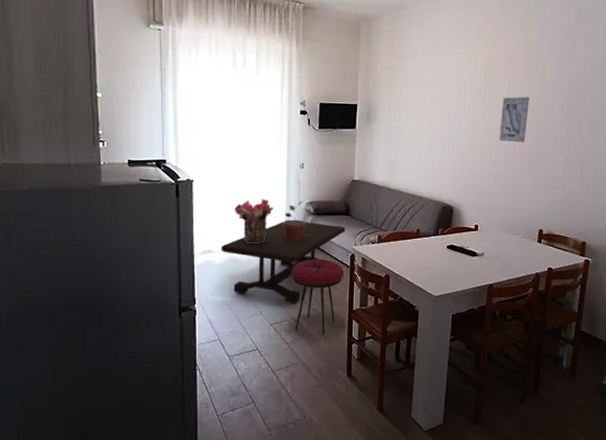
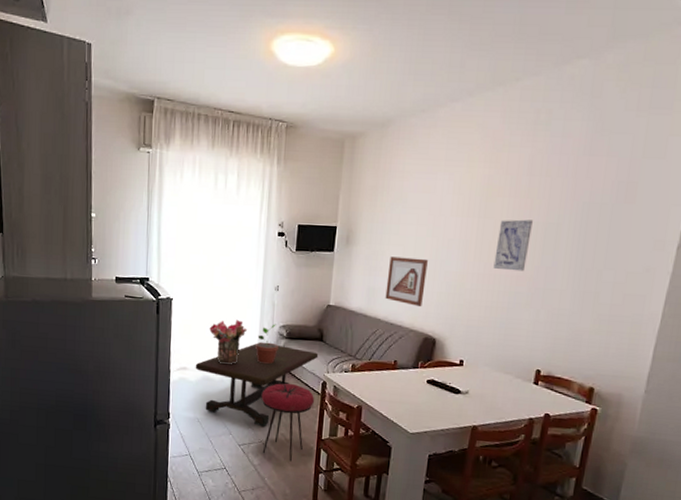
picture frame: none [406,132,442,179] -> present [385,256,428,307]

